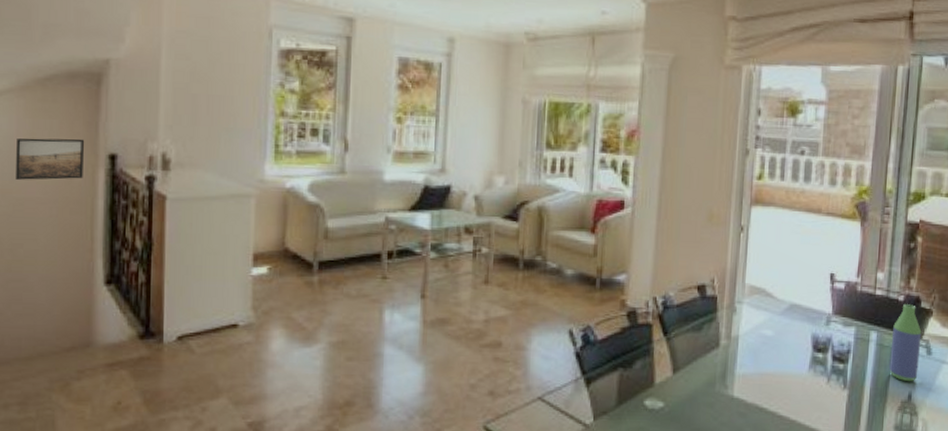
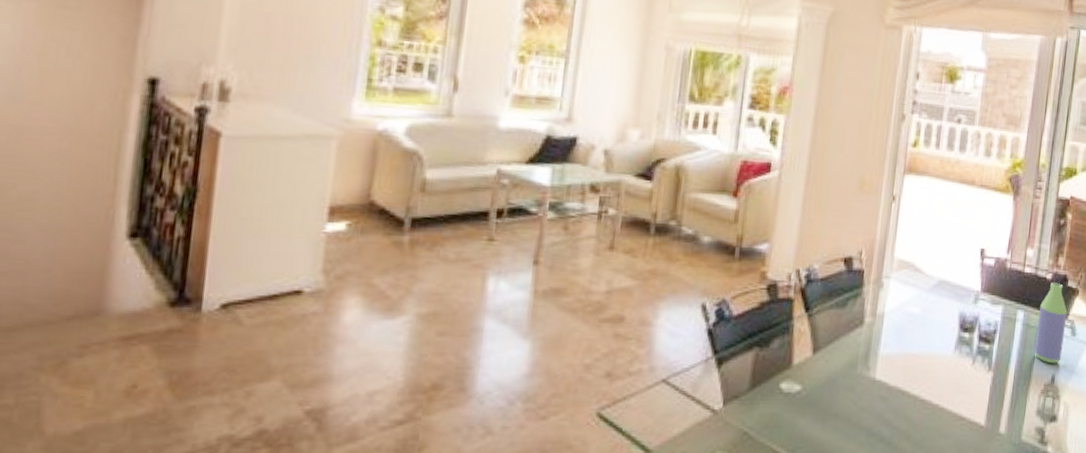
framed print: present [16,138,85,180] -> none [15,51,117,106]

